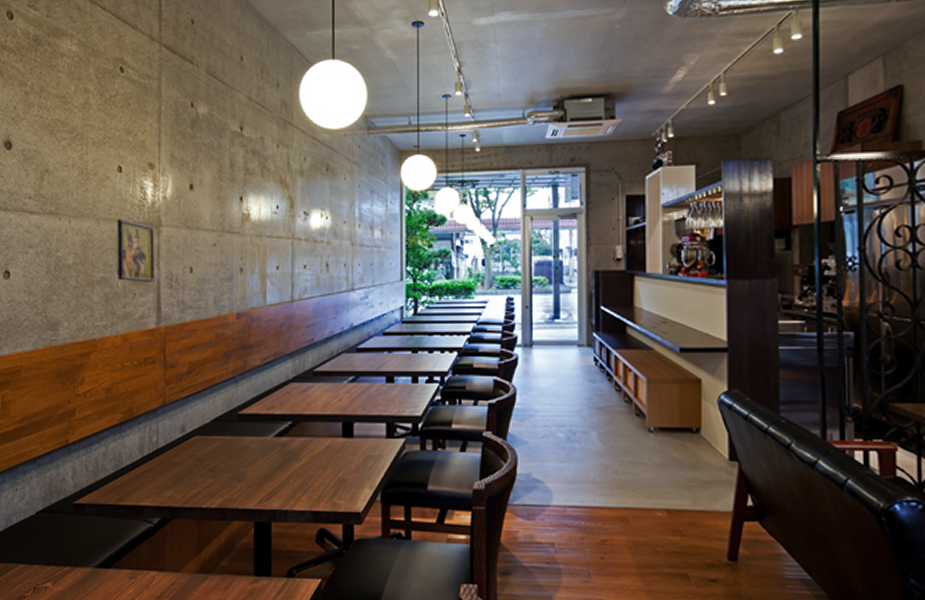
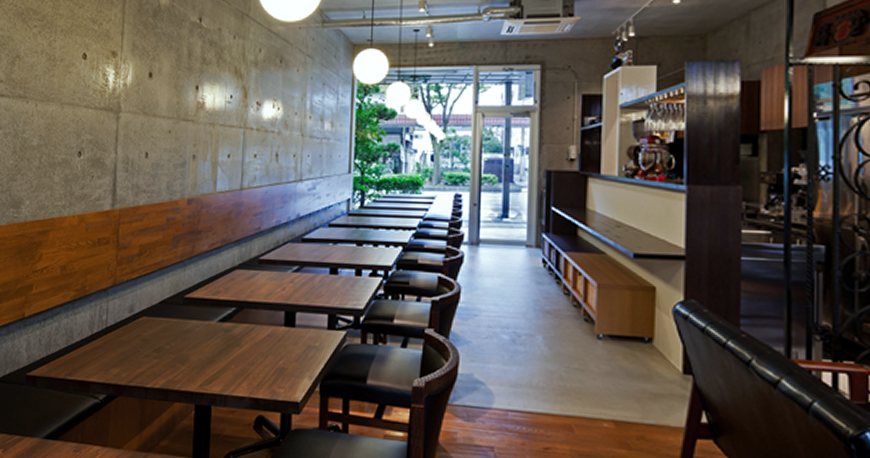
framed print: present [117,219,155,283] -> none [77,104,114,167]

